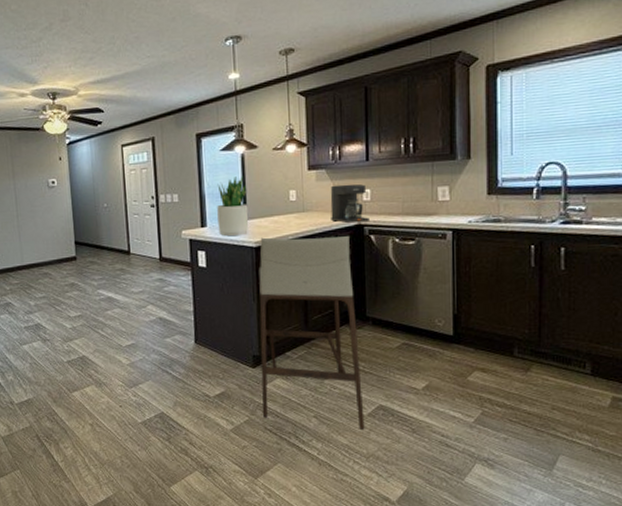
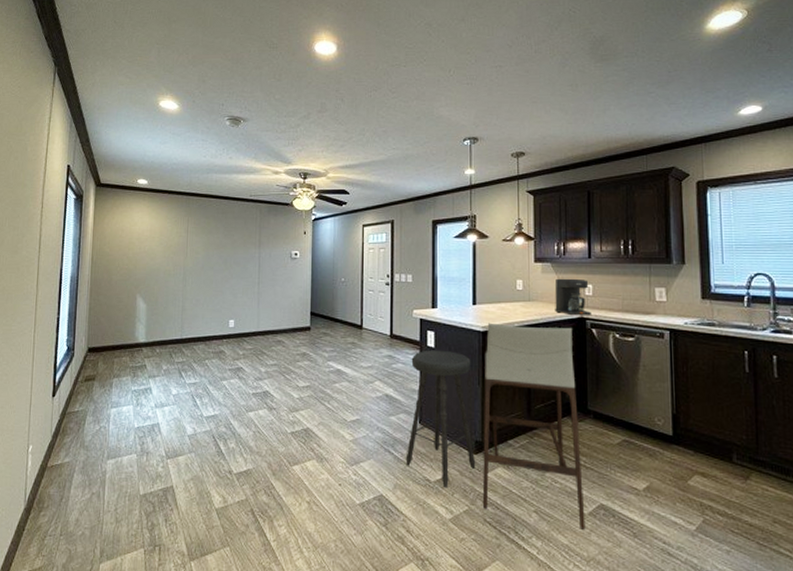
music stool: none [183,269,255,401] -> present [405,350,476,487]
planter: present [217,176,249,237] -> none [448,263,477,320]

